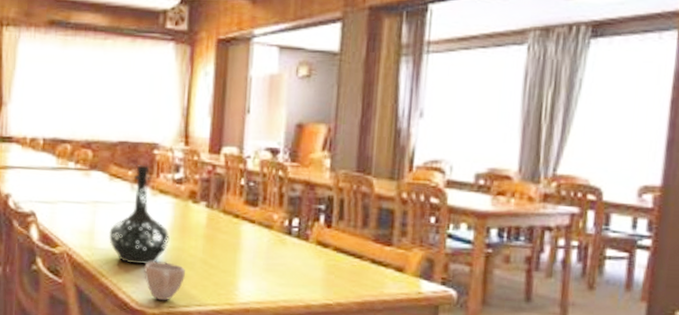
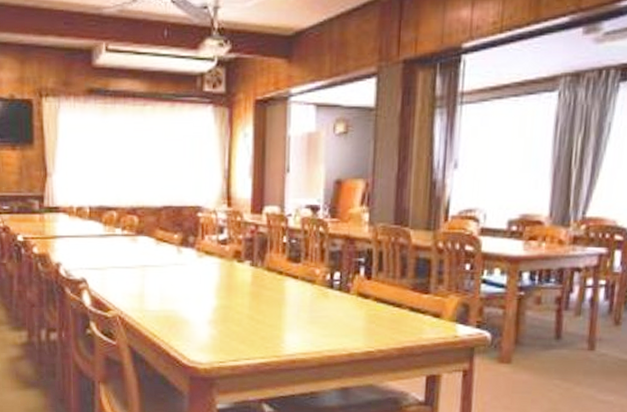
bottle: present [109,165,170,265] -> none [159,228,217,324]
cup: present [144,261,185,301] -> none [194,320,233,357]

